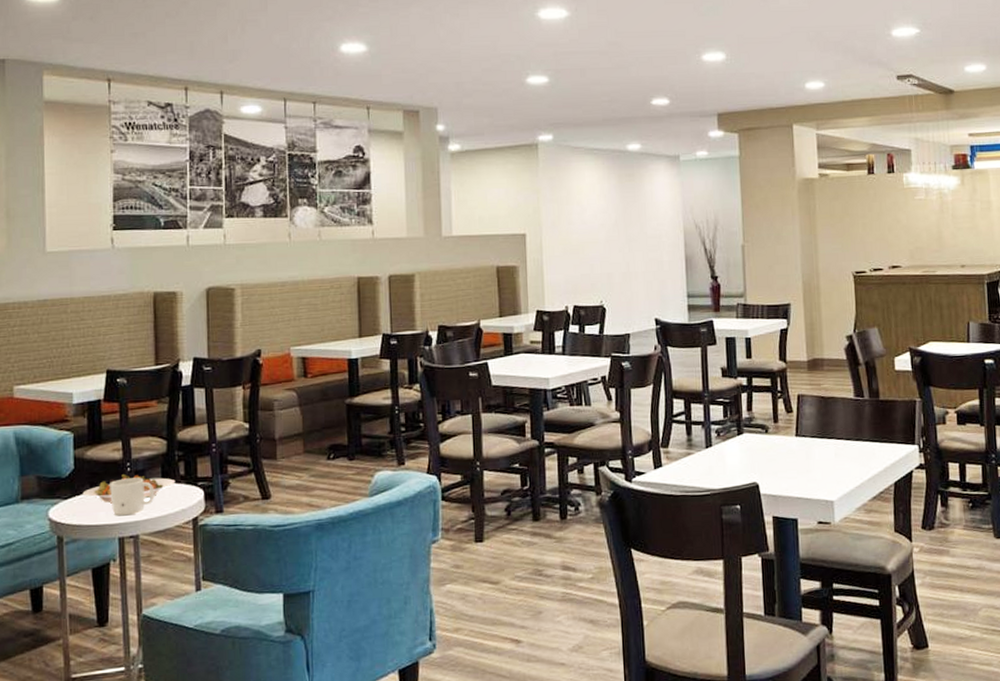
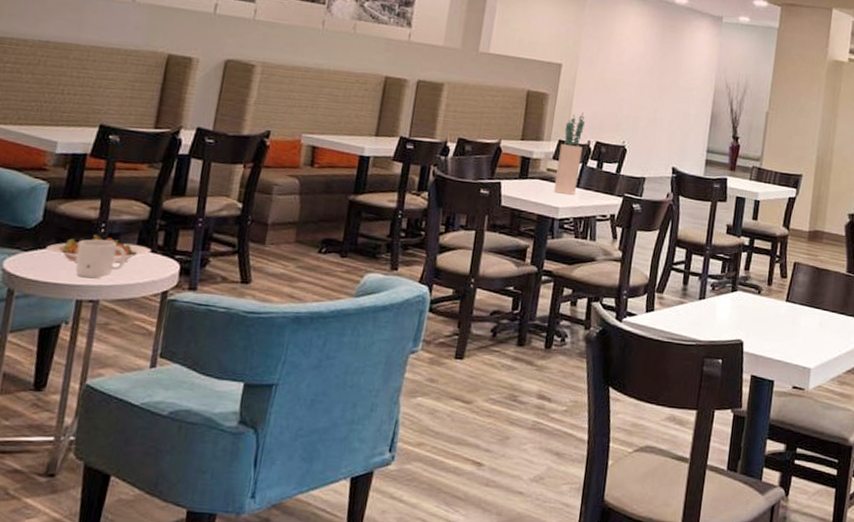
vase: none [539,279,563,365] -> present [554,112,585,196]

